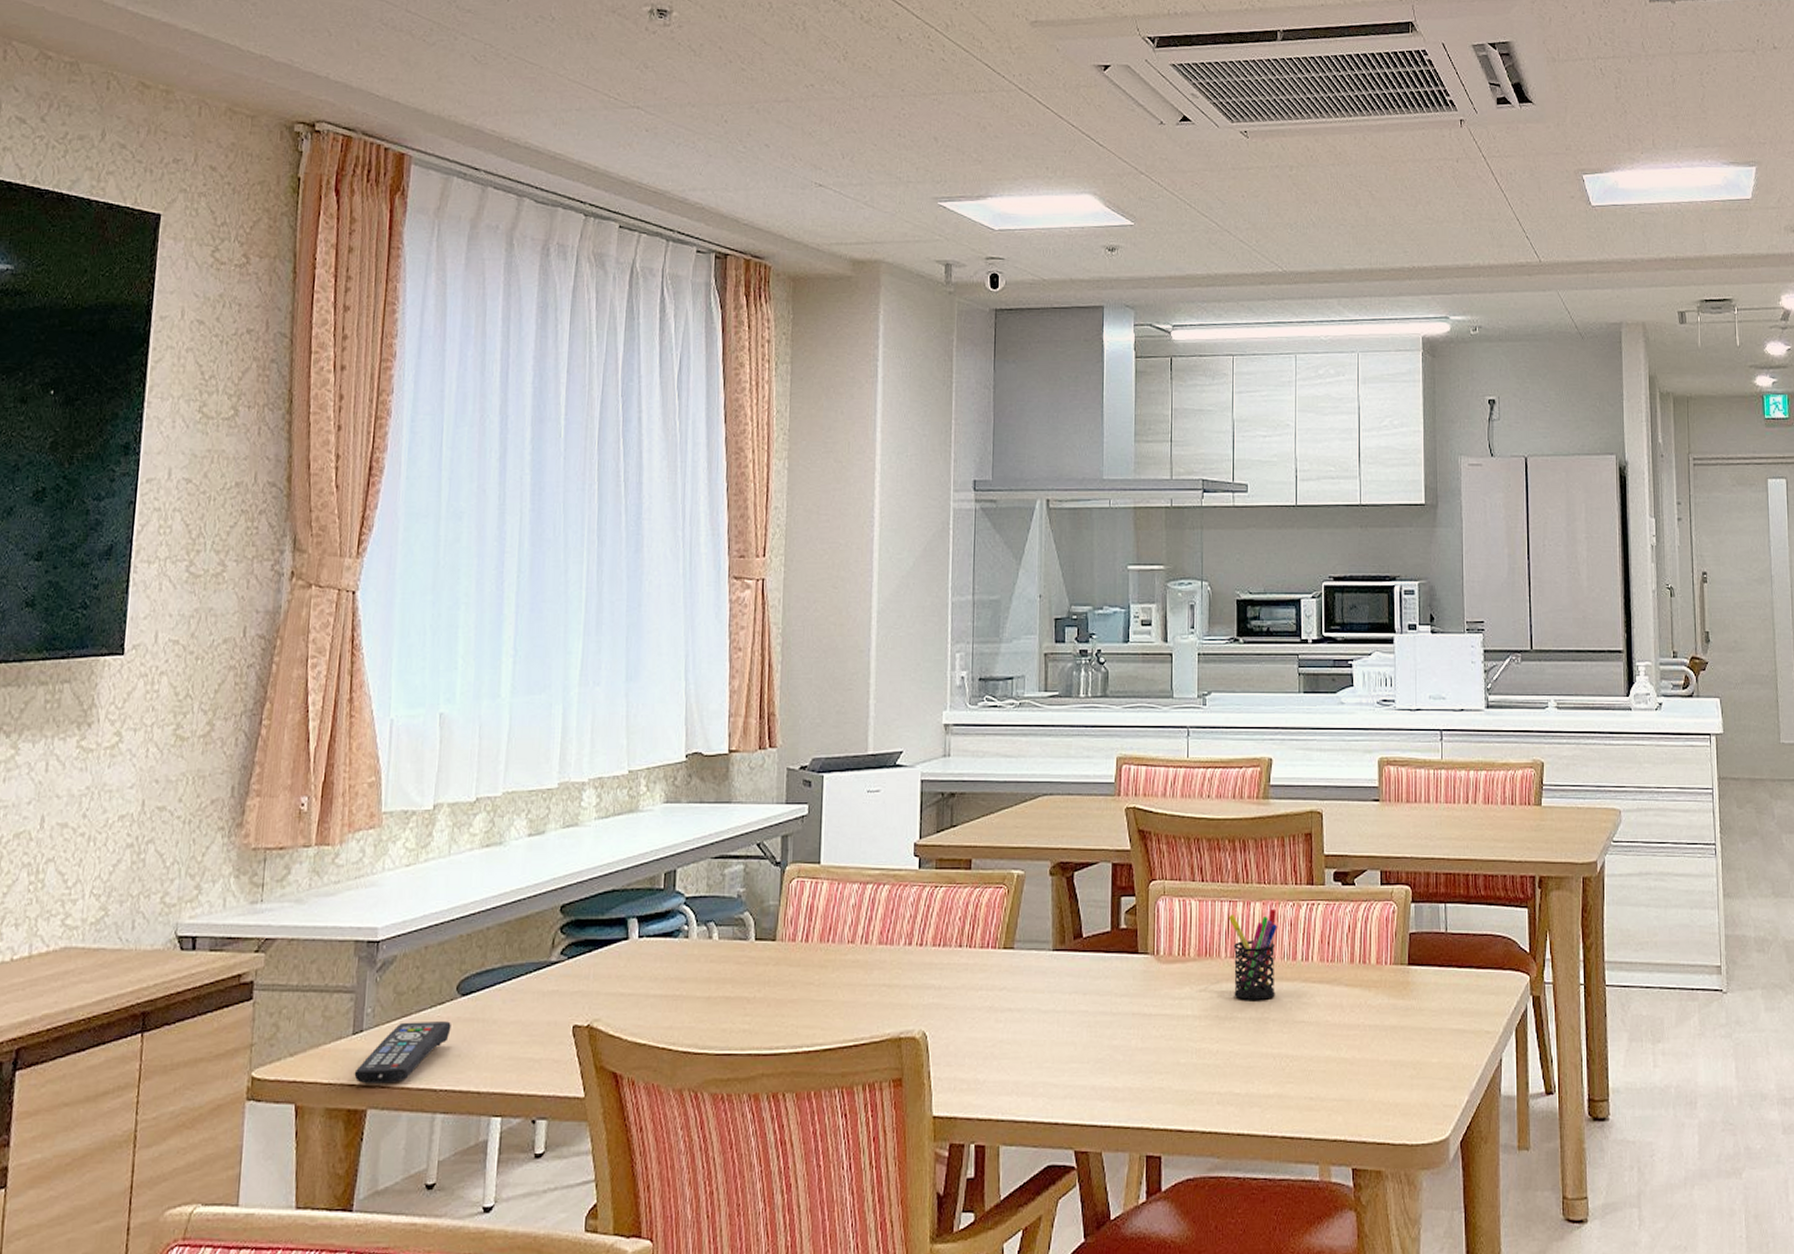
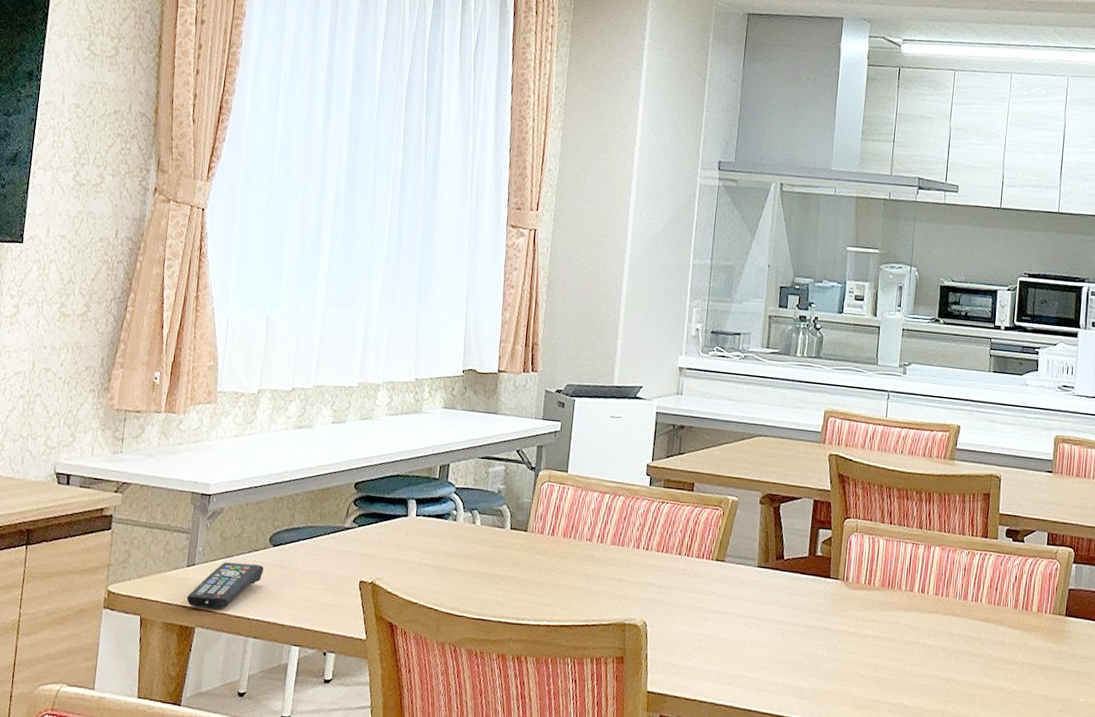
pen holder: present [1228,908,1277,1000] -> none [910,554,953,630]

